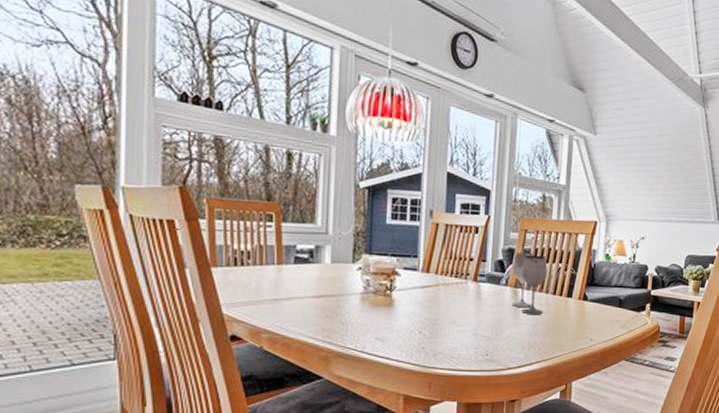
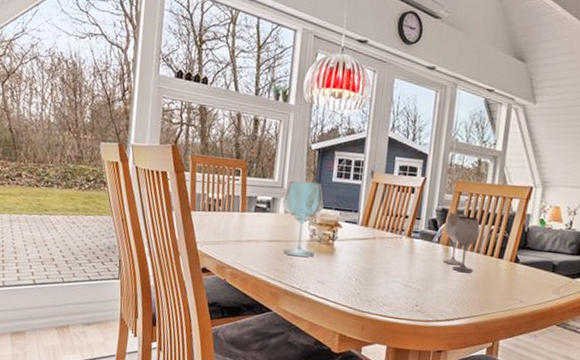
wine glass: none [328,224,378,313] -> present [282,180,324,257]

